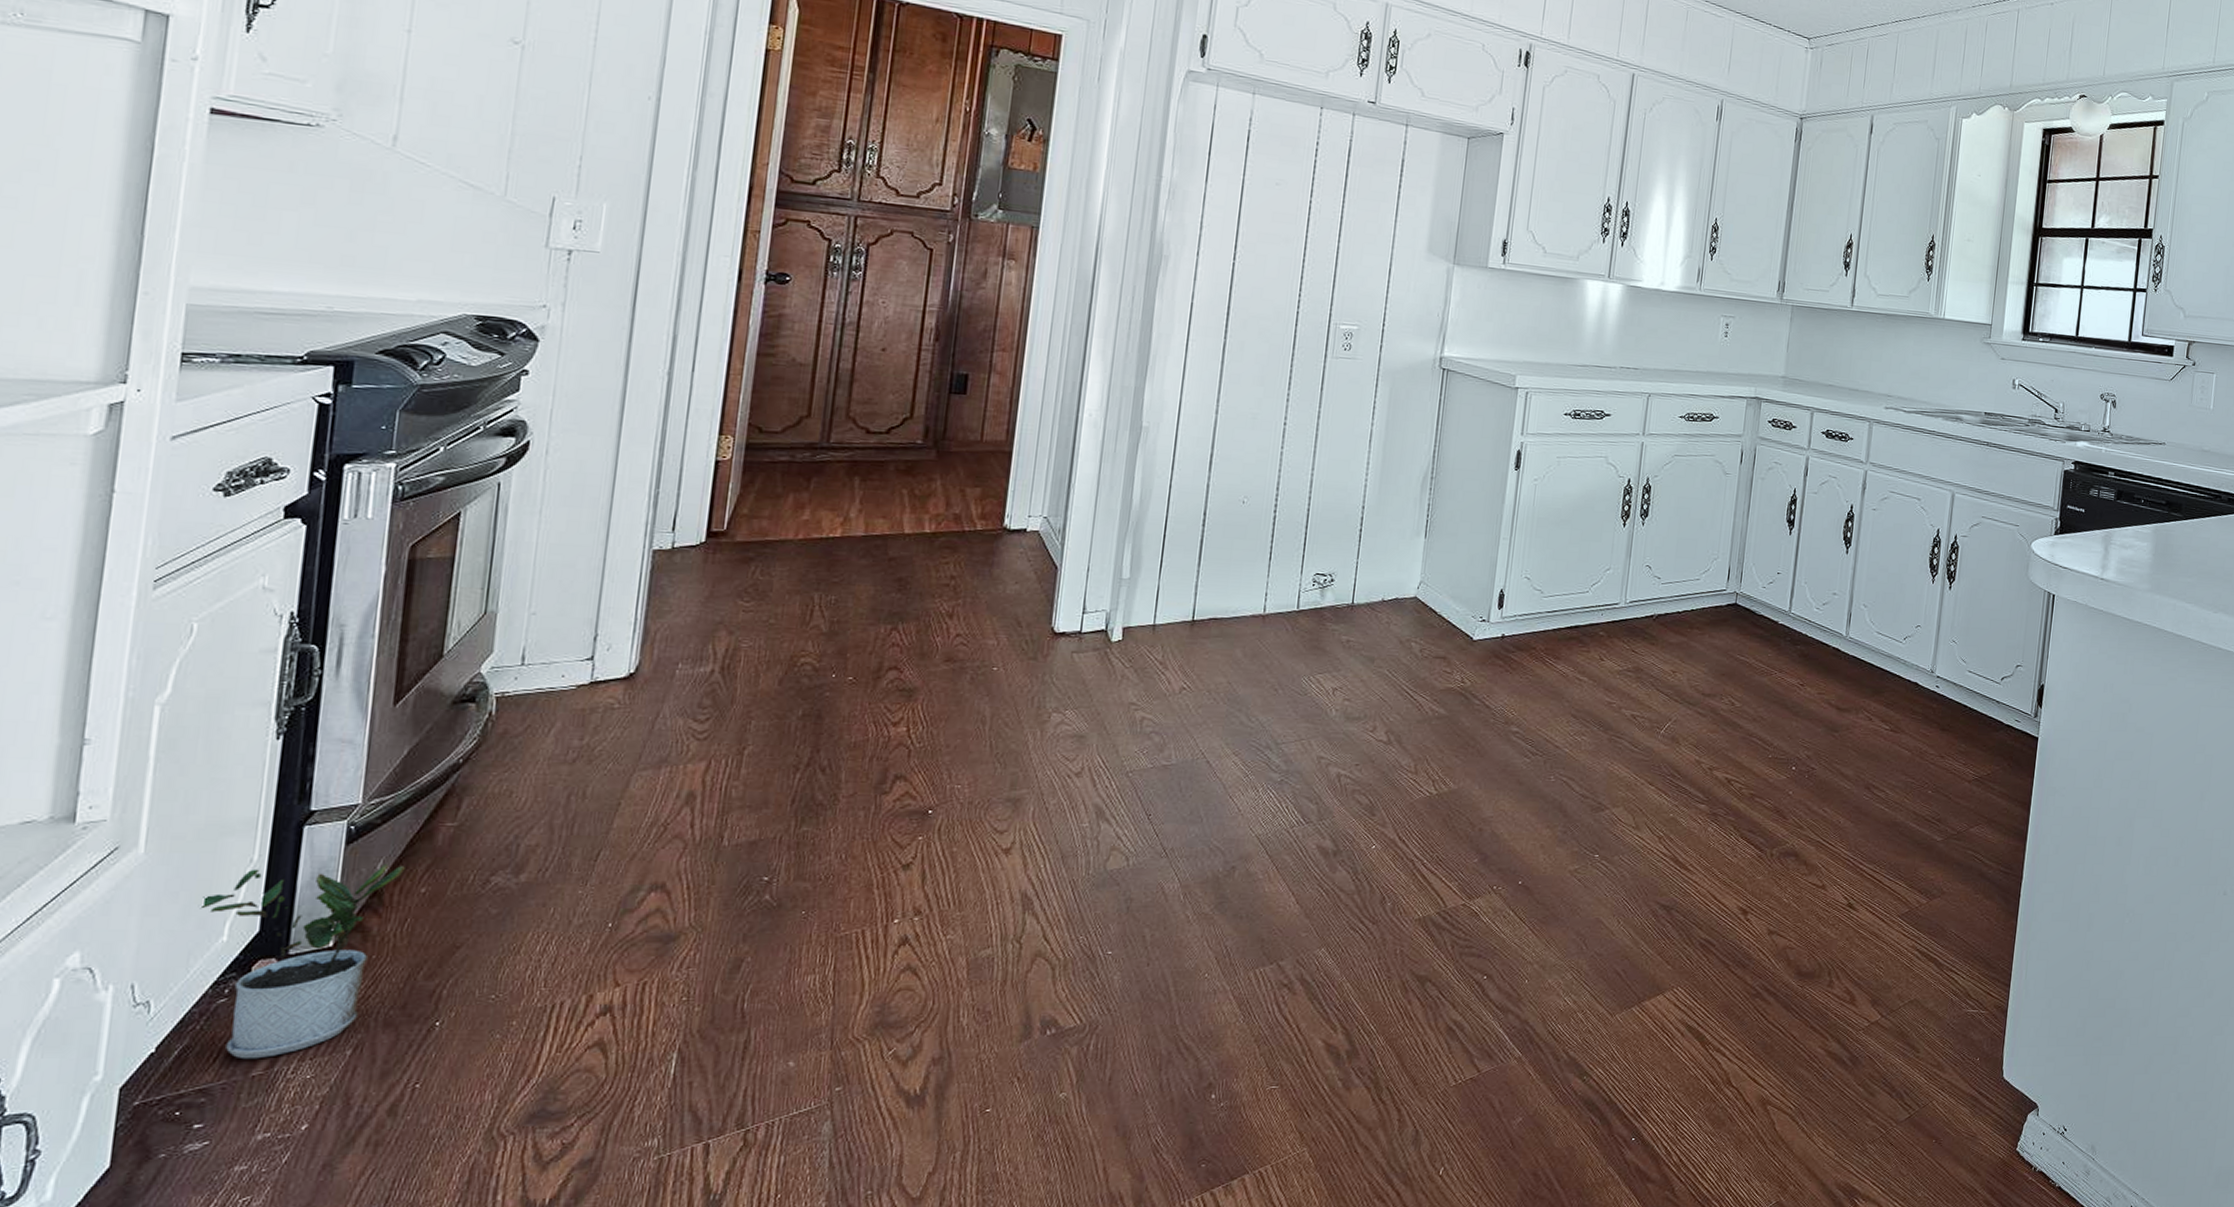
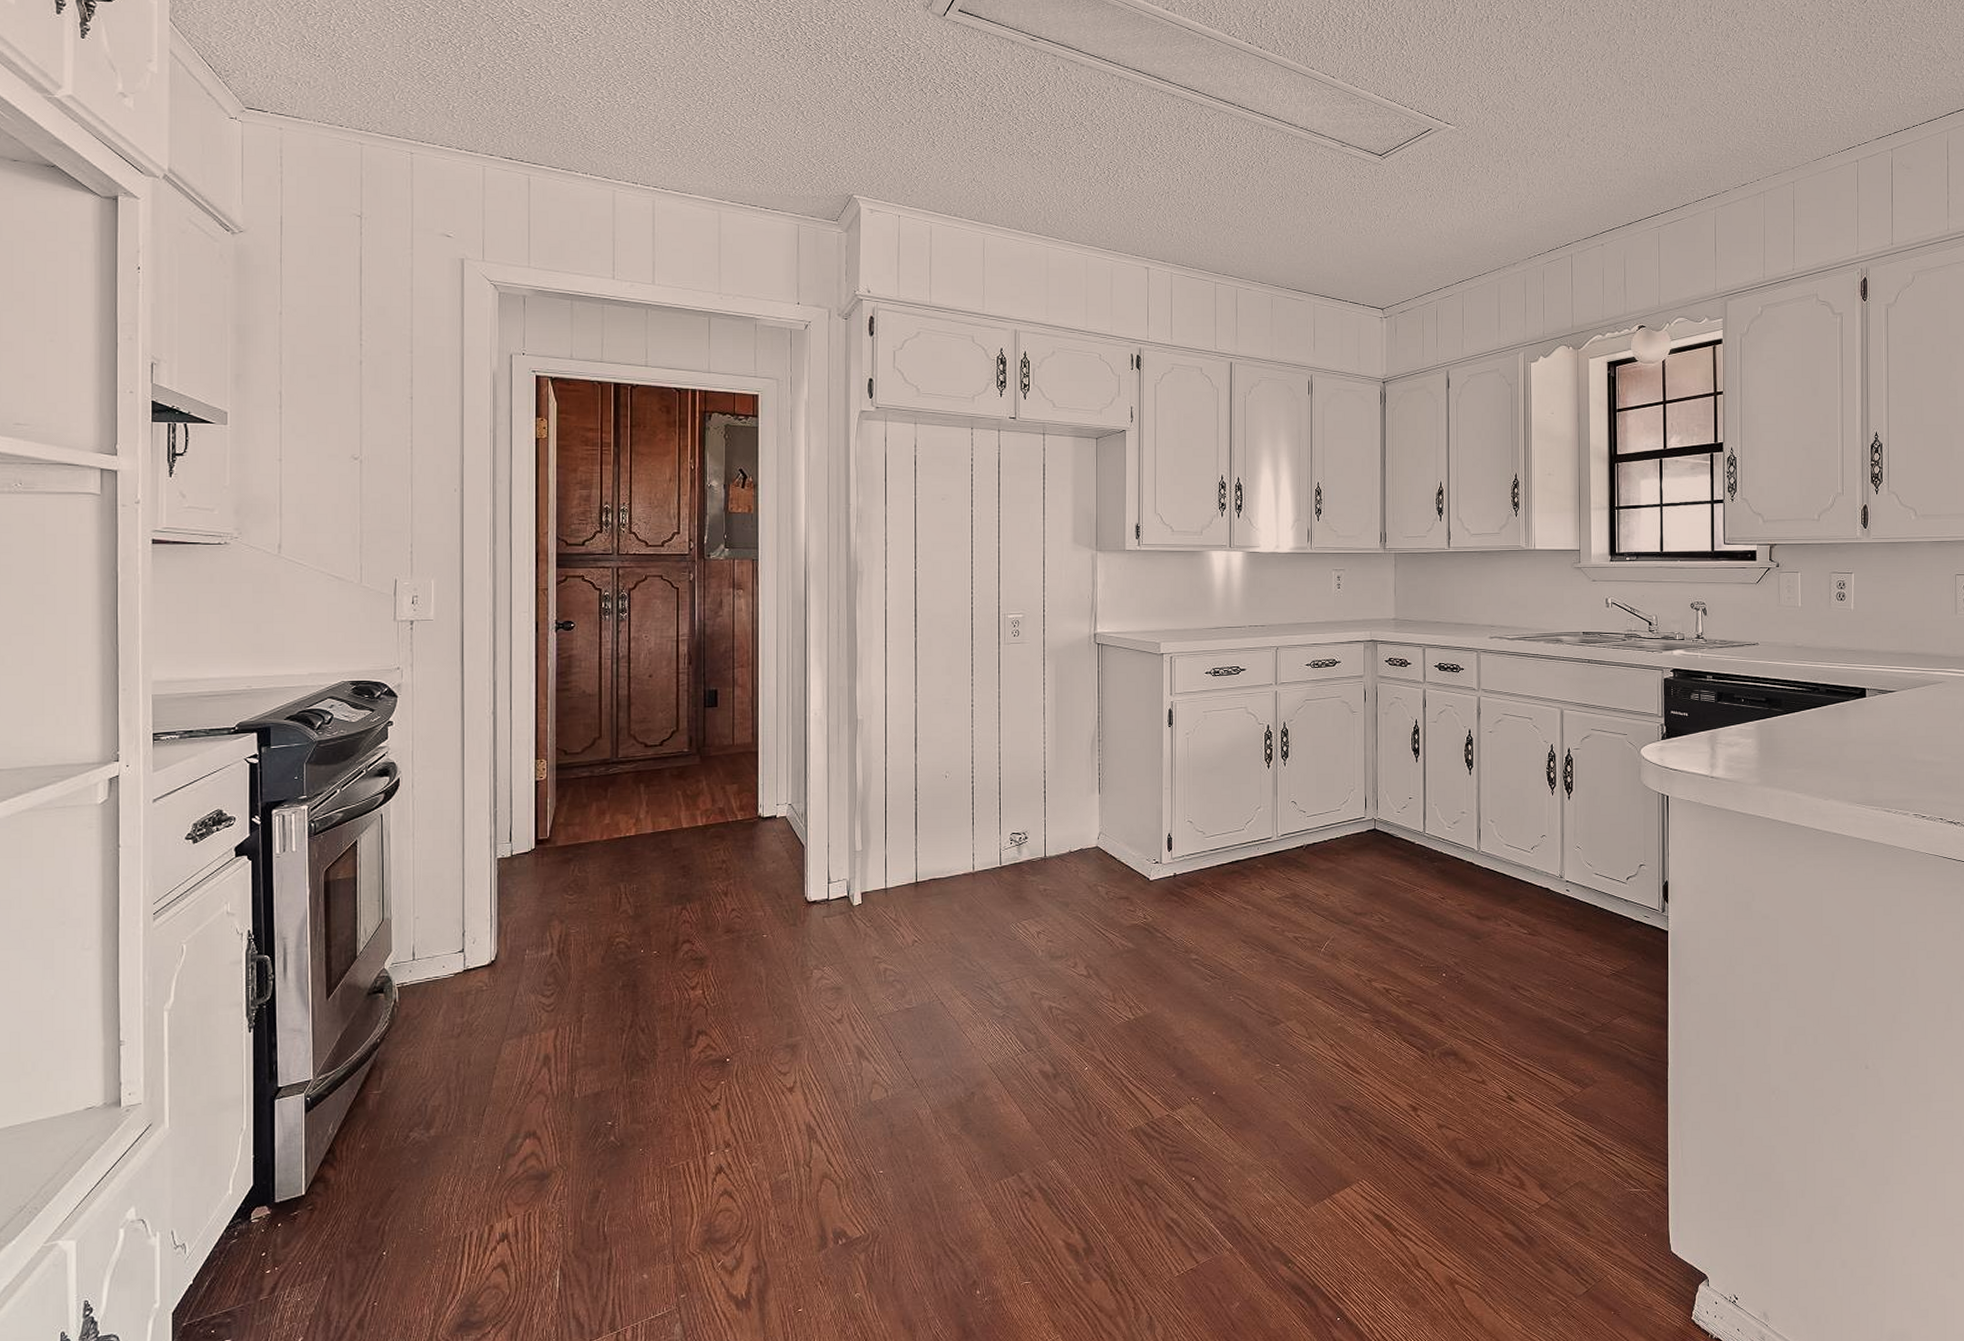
potted plant: present [200,863,405,1060] -> none [211,1126,348,1287]

